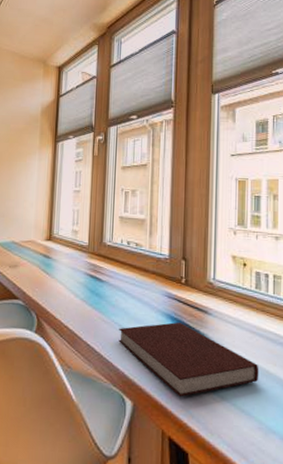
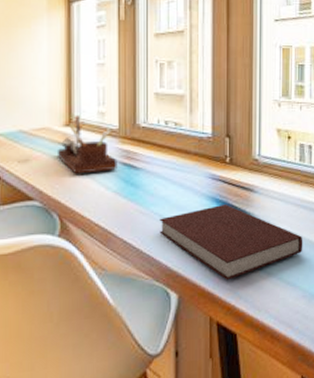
desk organizer: none [39,232,86,282] -> present [58,116,117,174]

